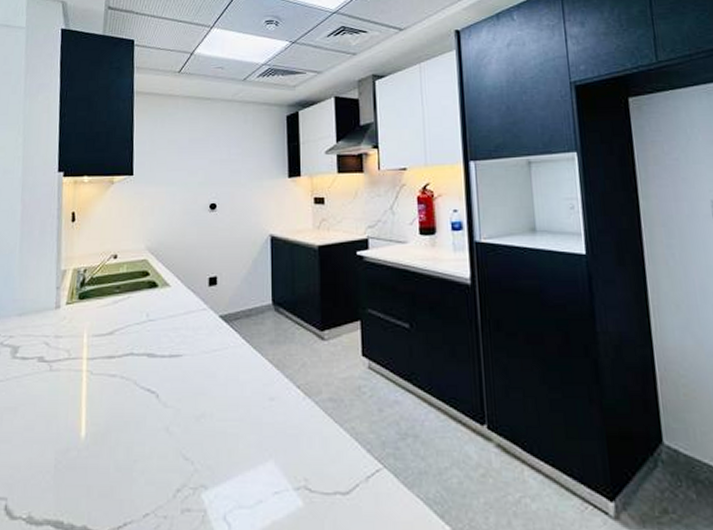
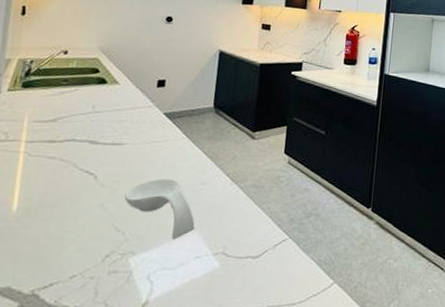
spoon rest: none [189,394,269,470] -> present [124,178,195,240]

